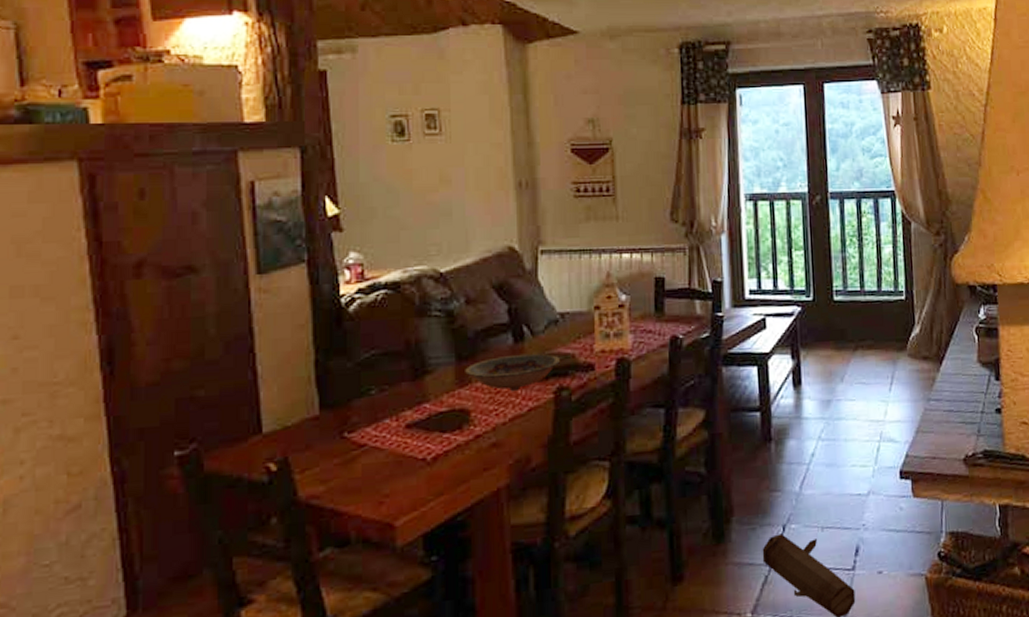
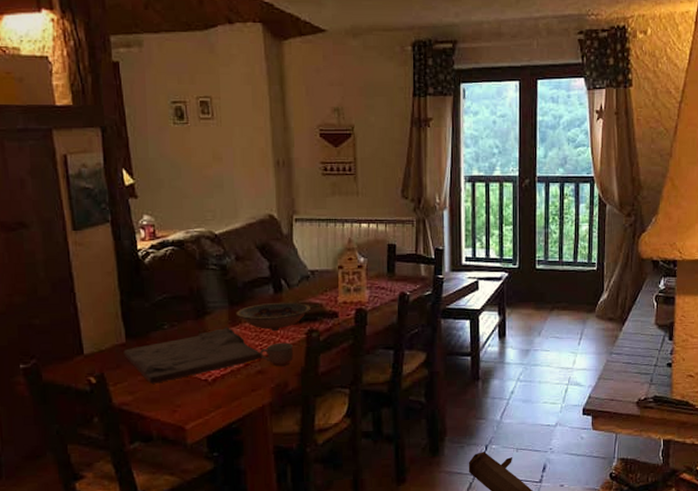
napkin: none [316,388,499,468] -> present [123,327,263,384]
cup: none [494,405,538,436] -> present [259,342,293,366]

